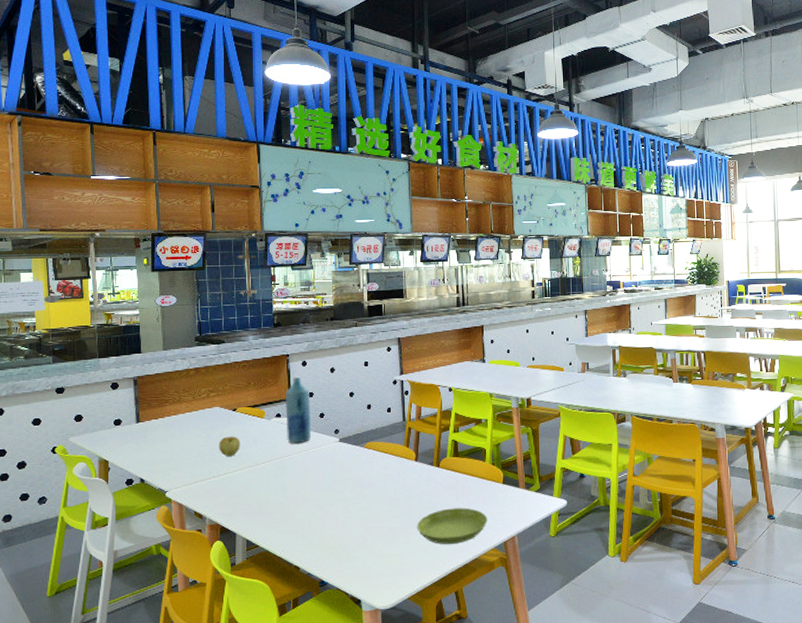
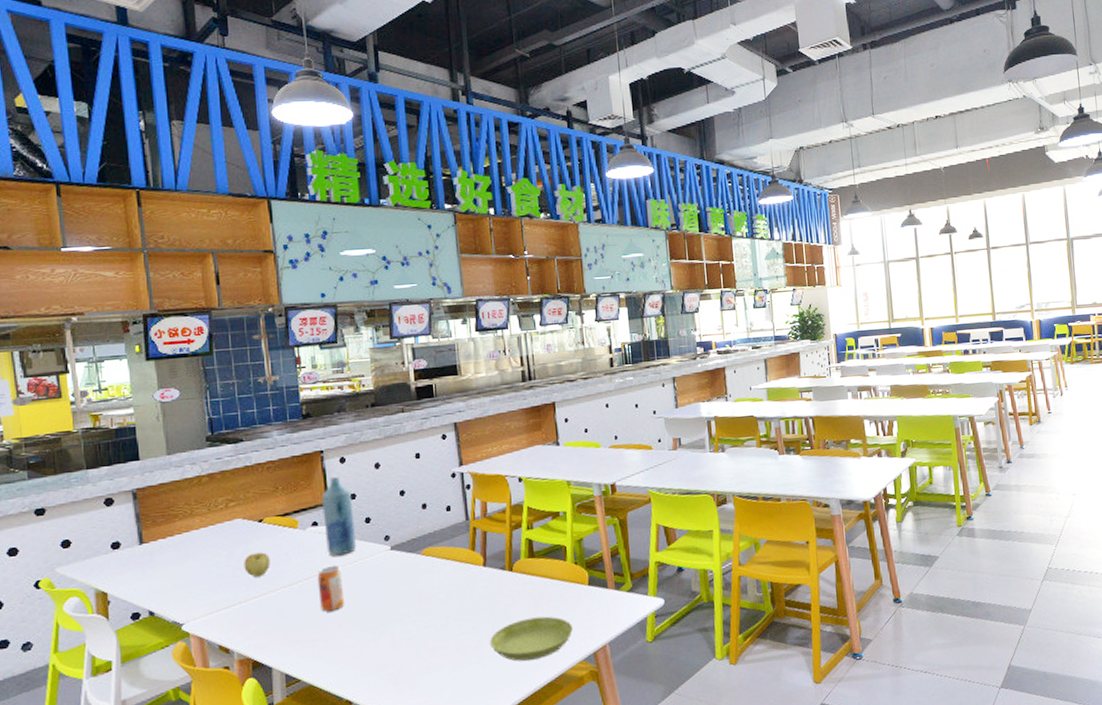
beverage can: none [277,452,299,490] -> present [317,566,345,612]

